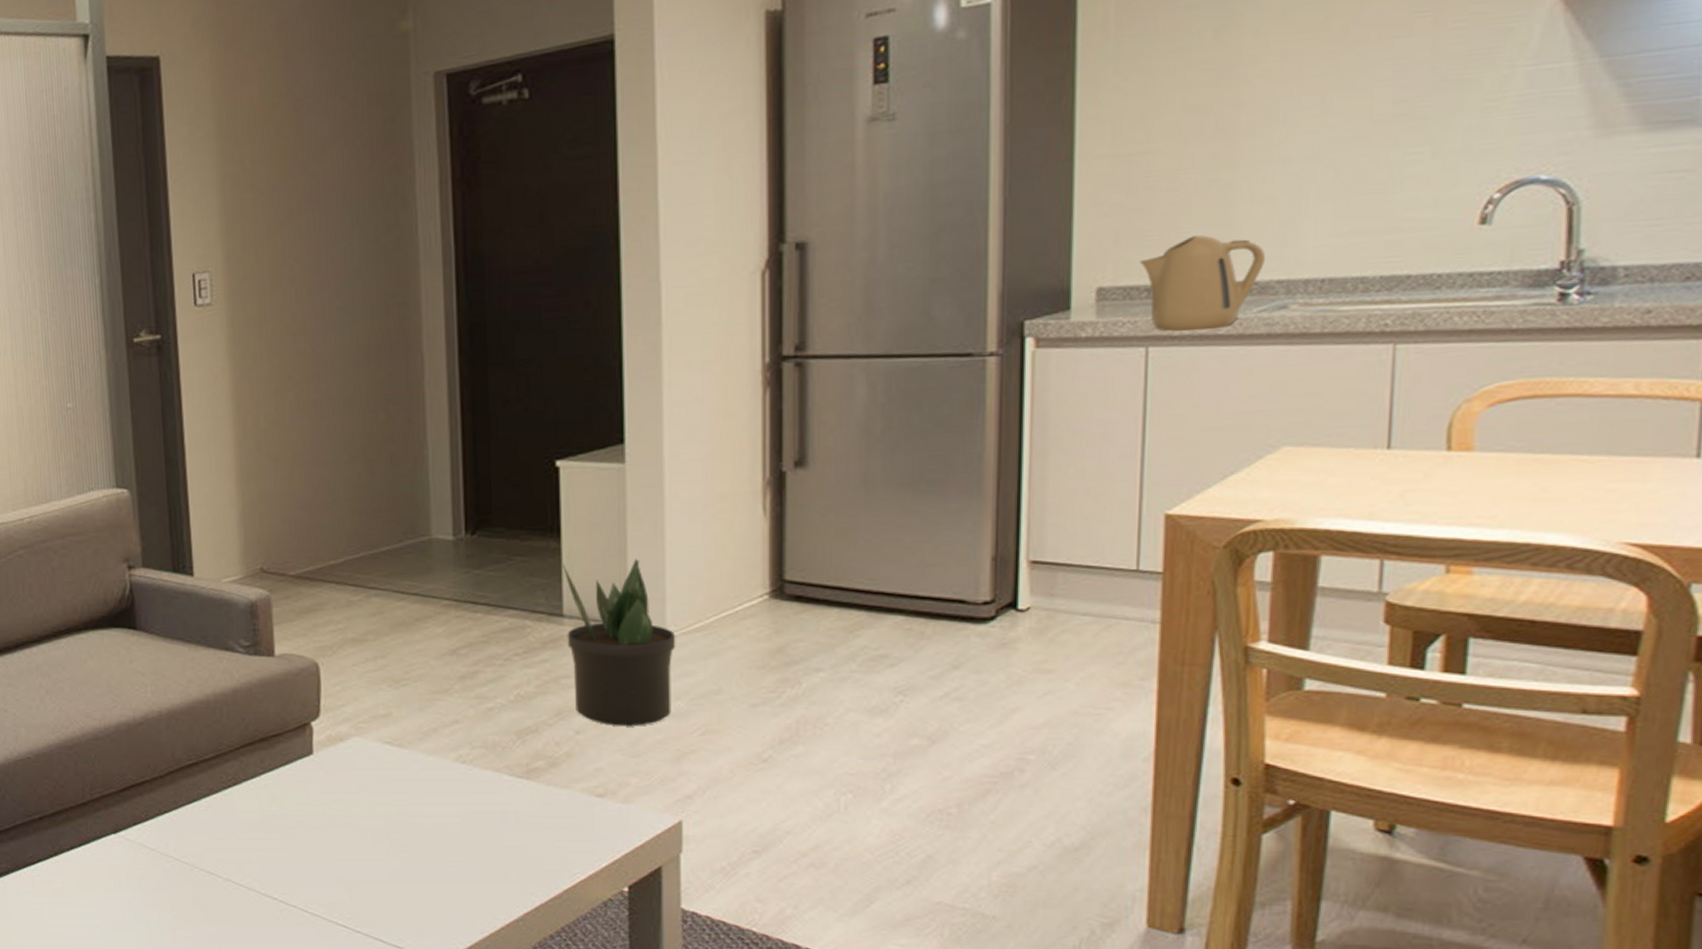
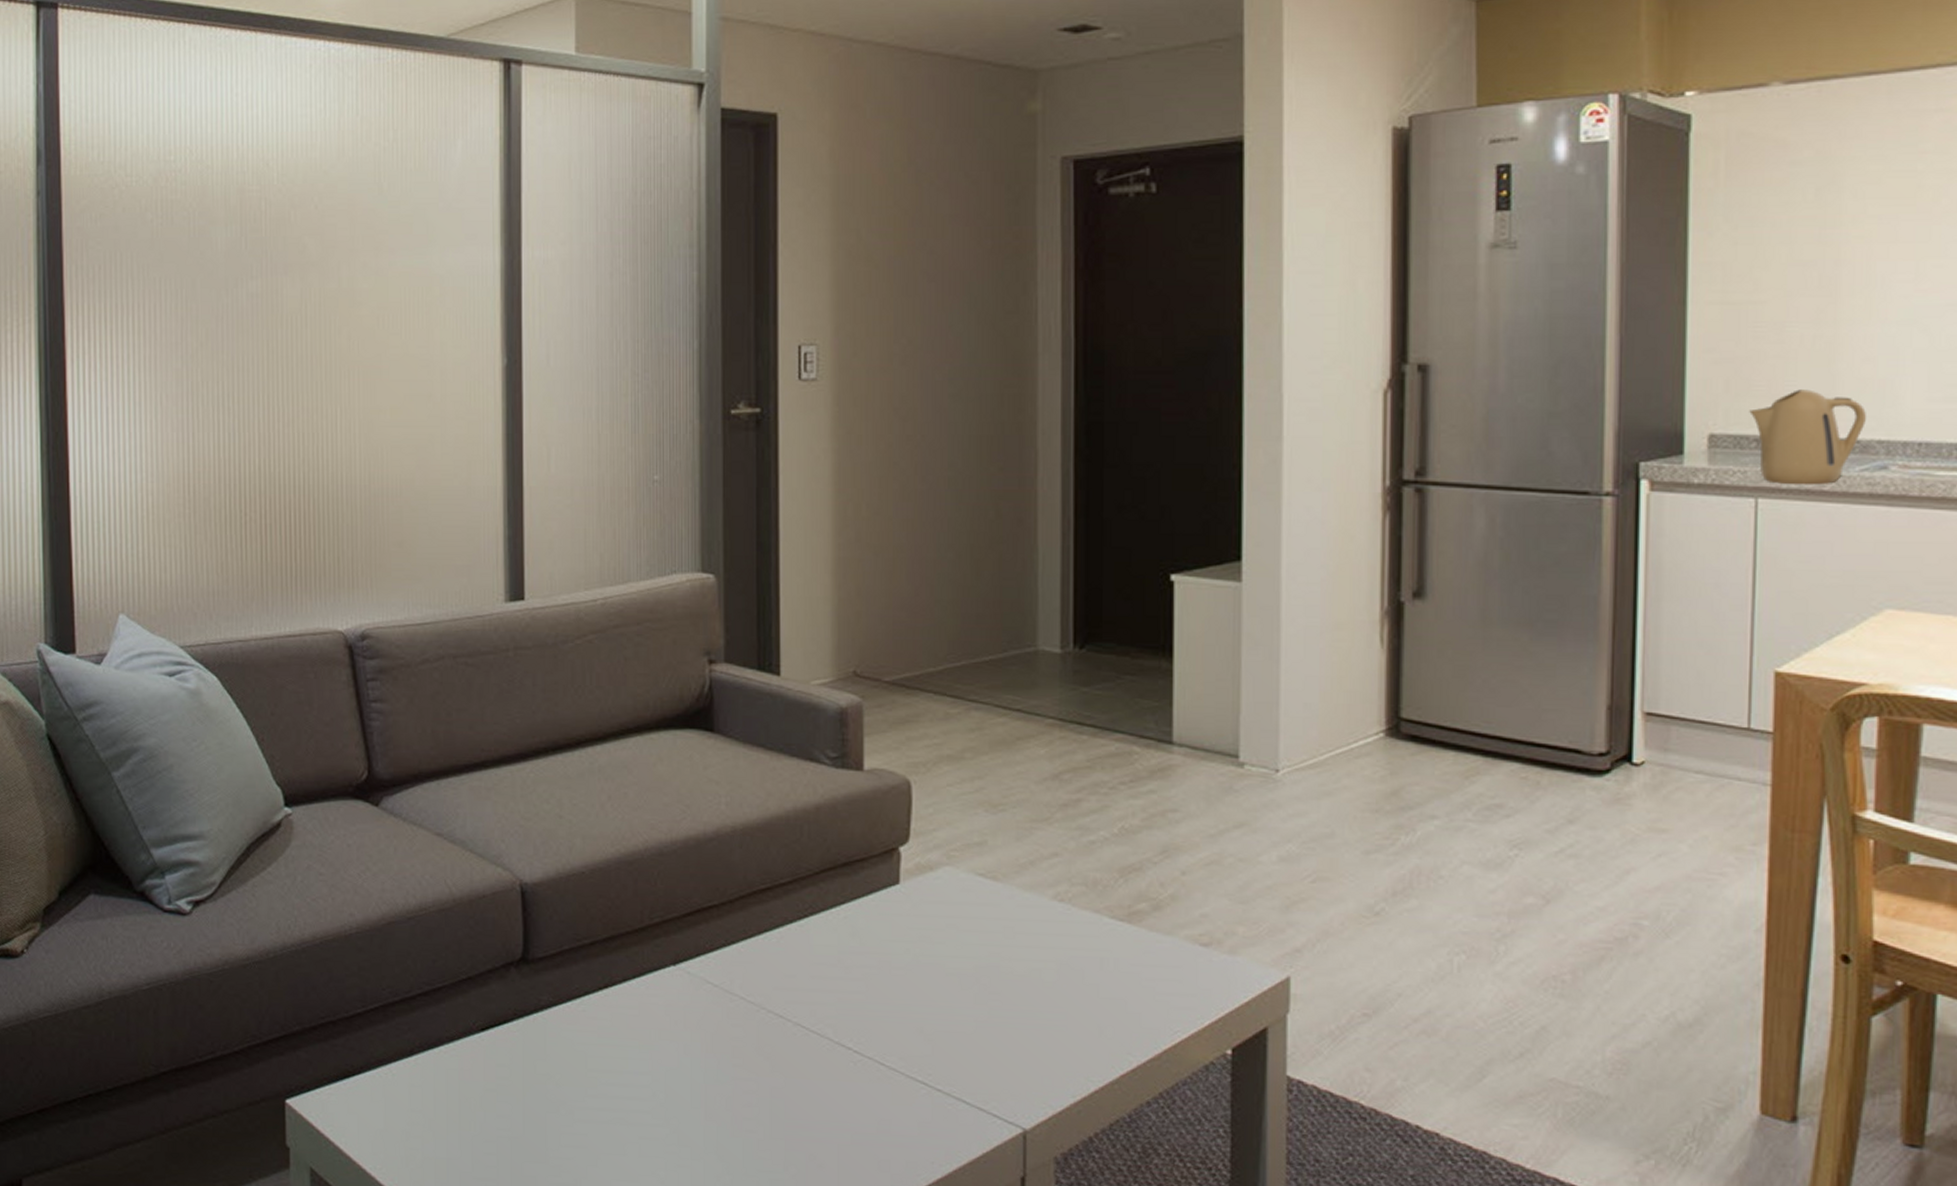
planter: present [563,558,676,726] -> none [1174,685,1289,868]

